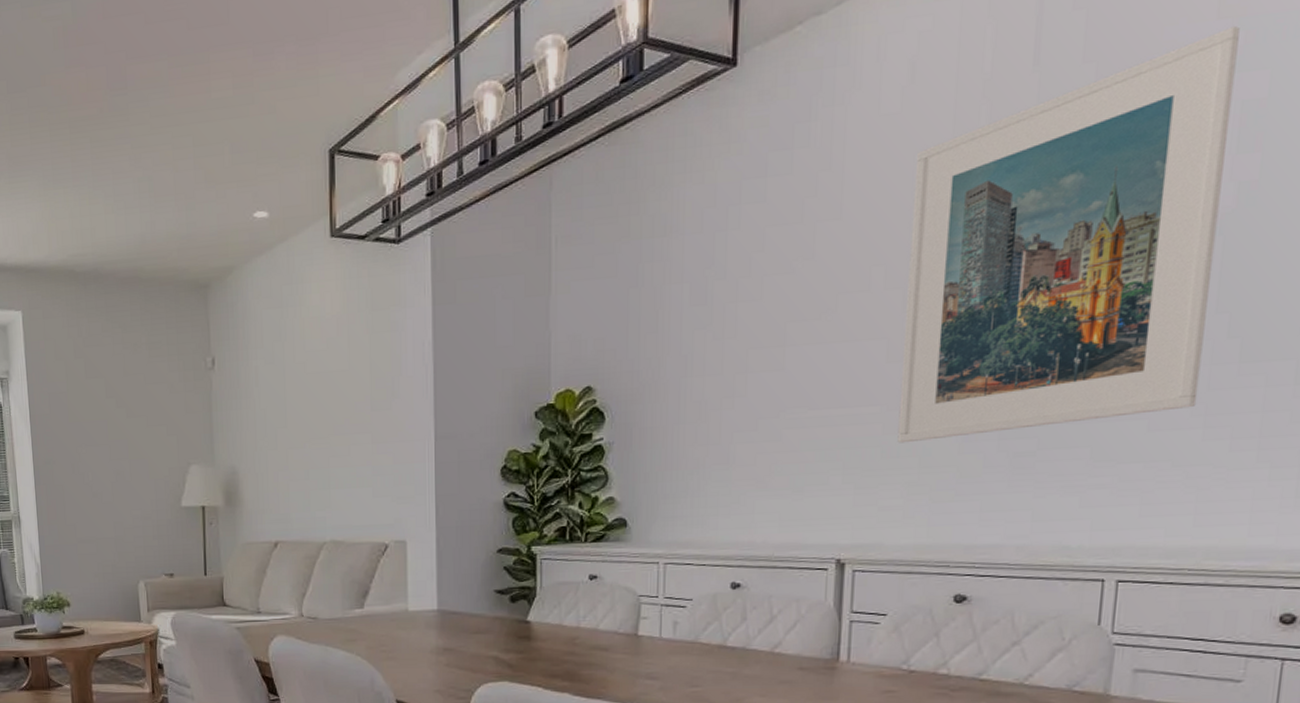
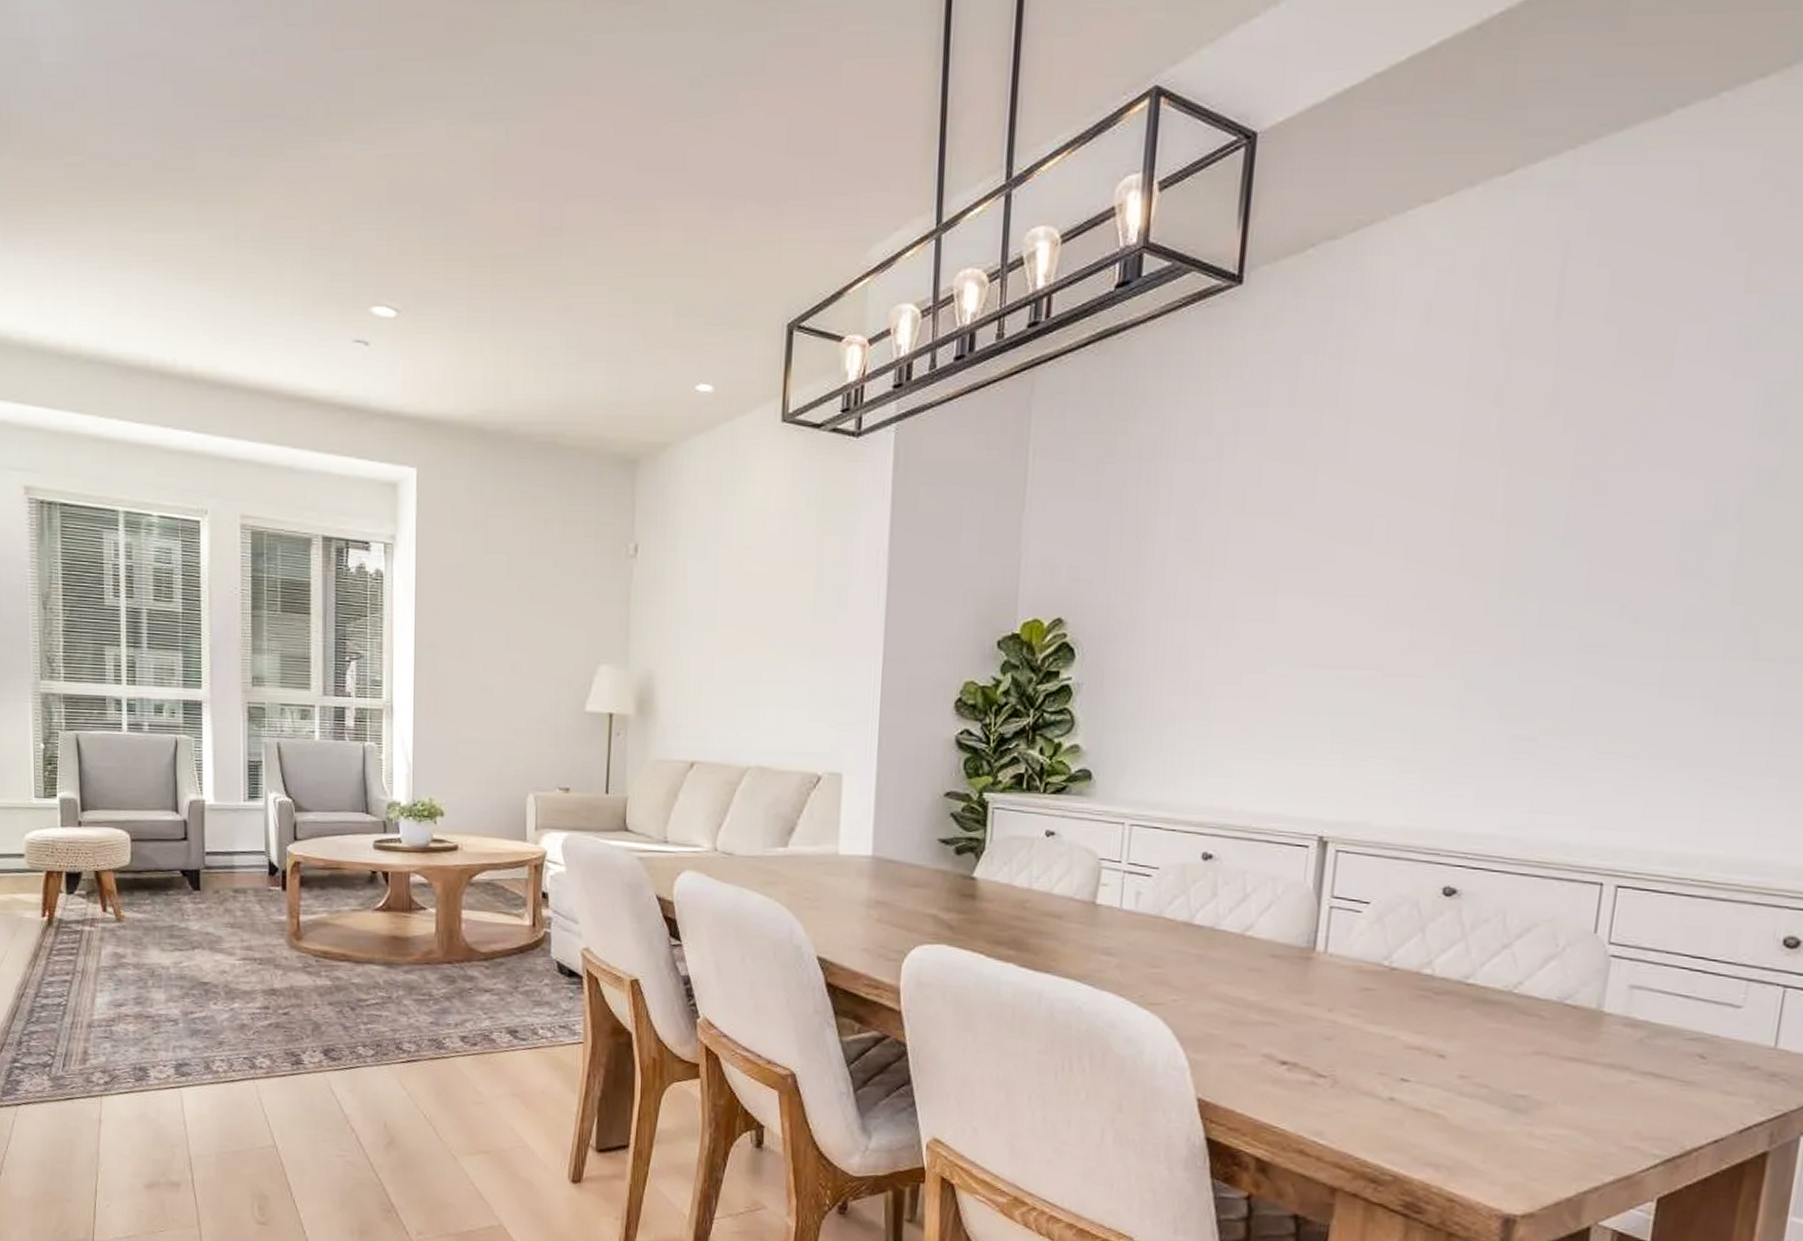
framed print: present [897,26,1240,443] -> none [1391,303,1767,714]

